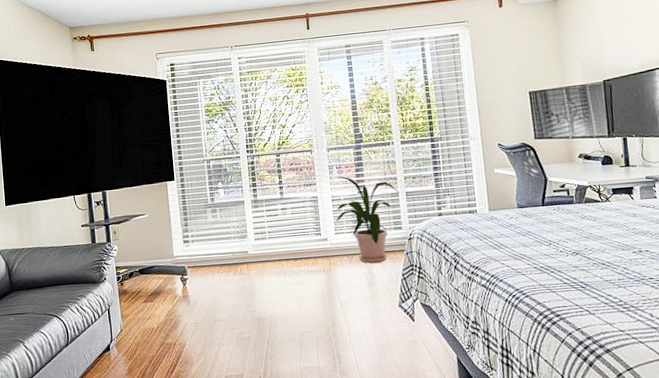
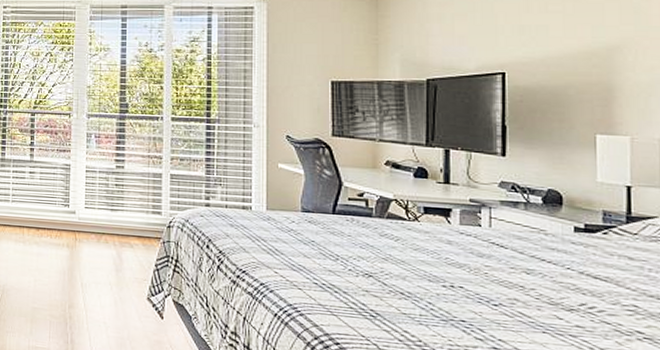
house plant: present [334,176,399,263] -> none [88,146,163,247]

